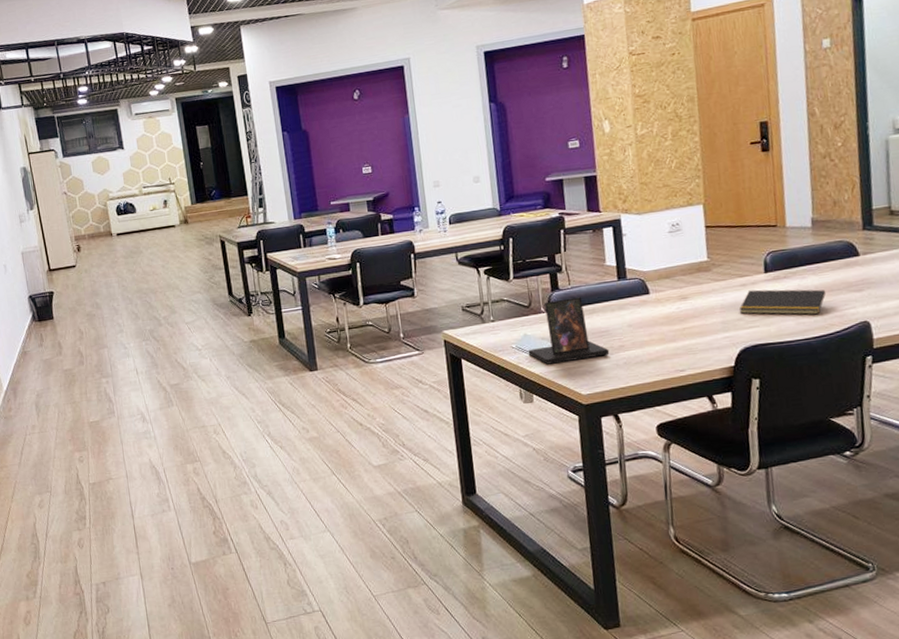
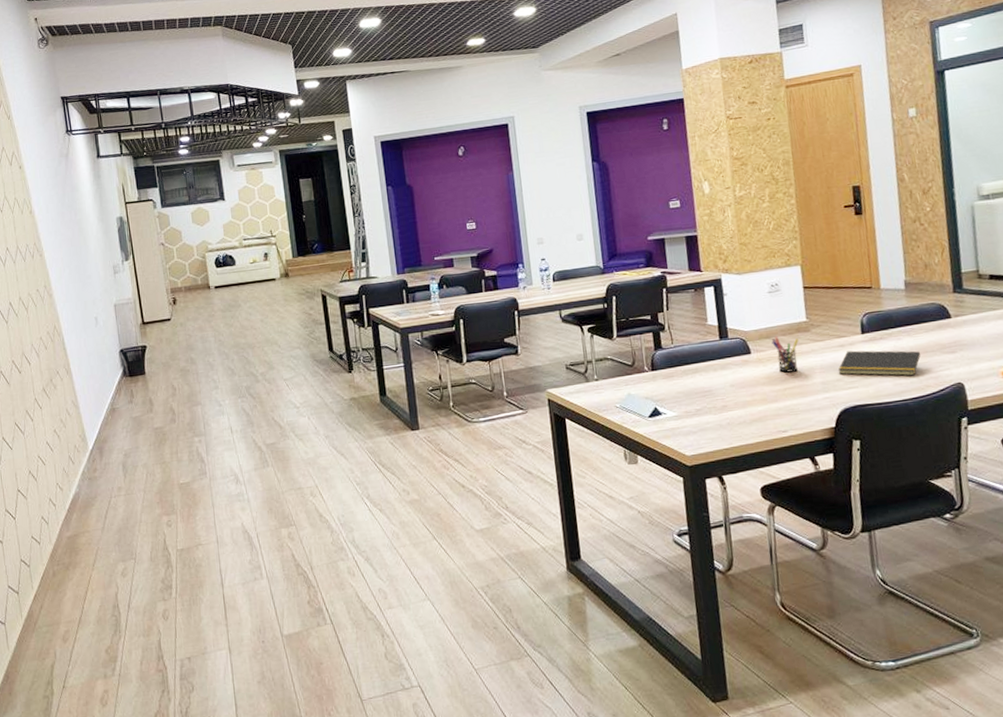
photo frame: present [528,297,610,365] -> none [632,356,713,425]
pen holder: none [671,276,699,313] -> present [772,336,799,373]

